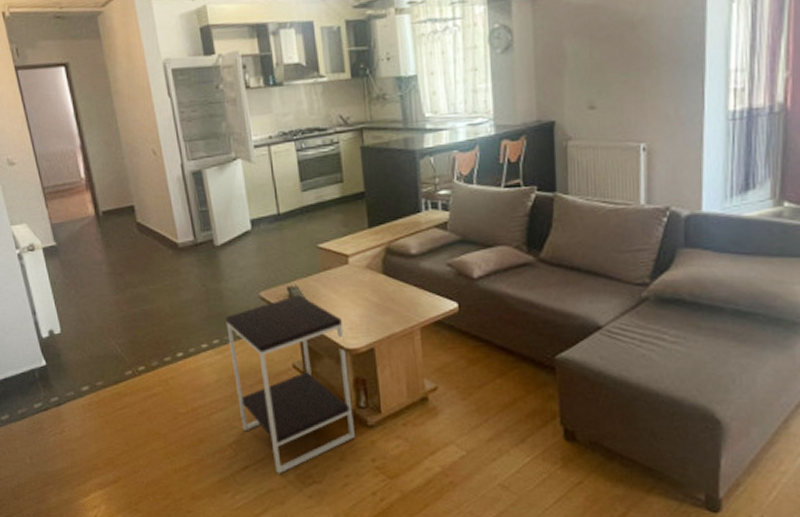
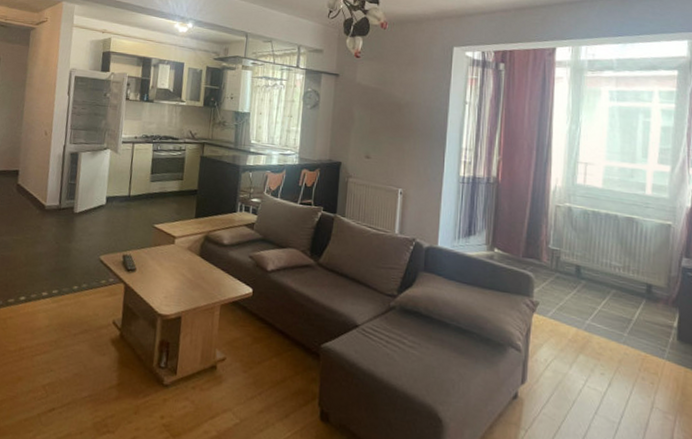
side table: present [225,295,355,474] -> none [58,262,160,420]

